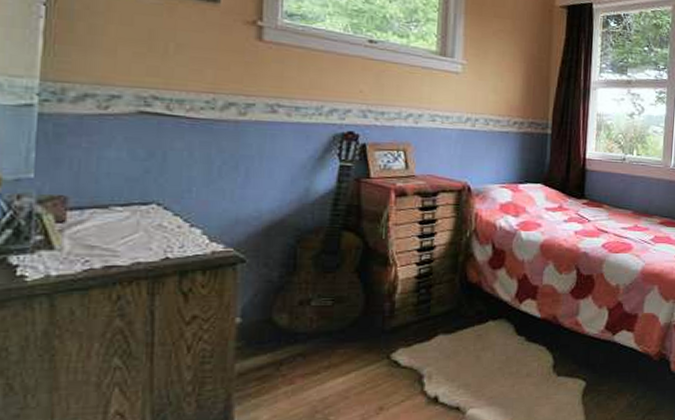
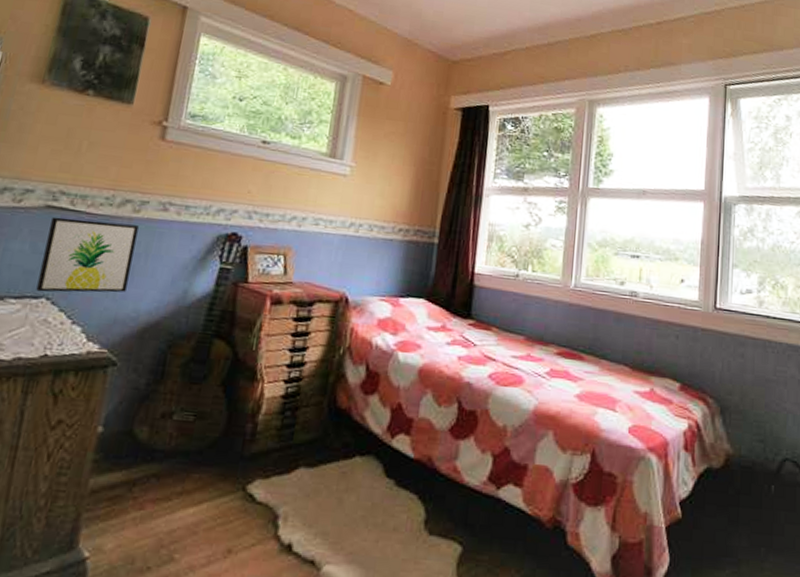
wall art: none [144,122,247,198] -> present [36,216,139,293]

